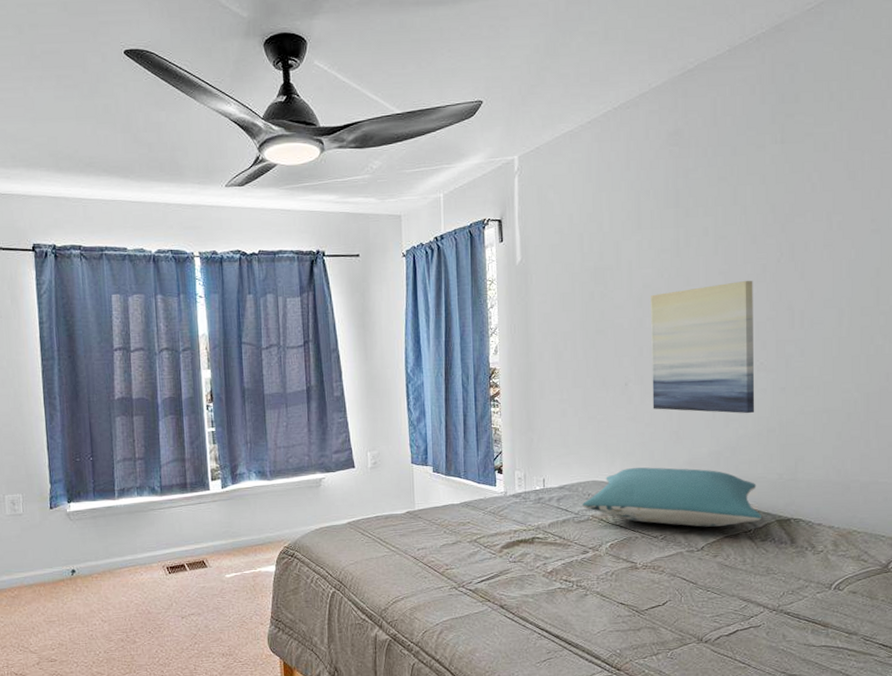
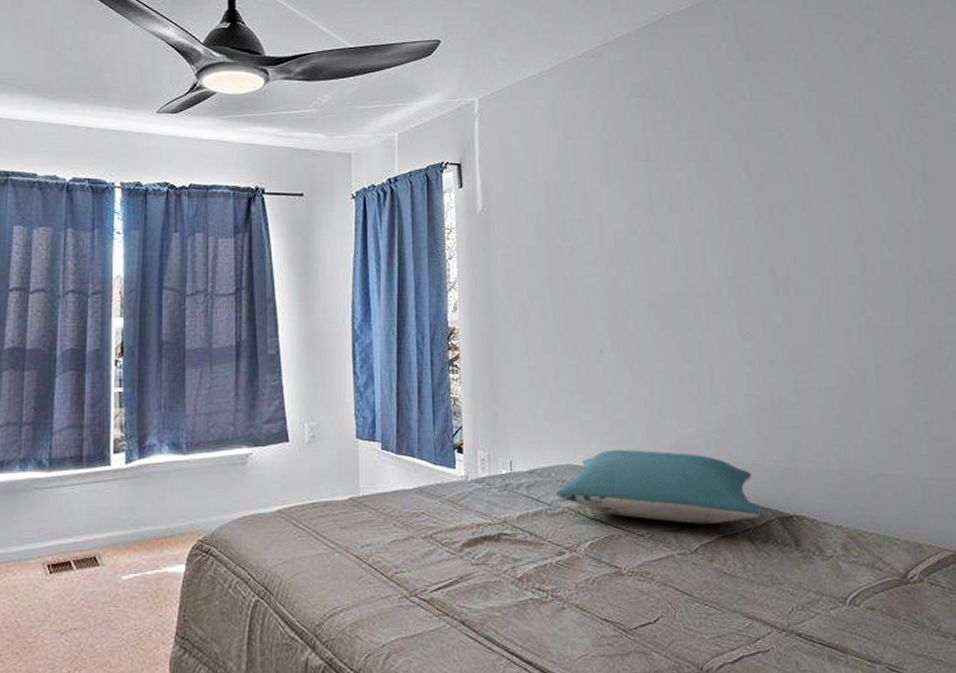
wall art: present [651,280,755,414] -> none [624,240,744,390]

